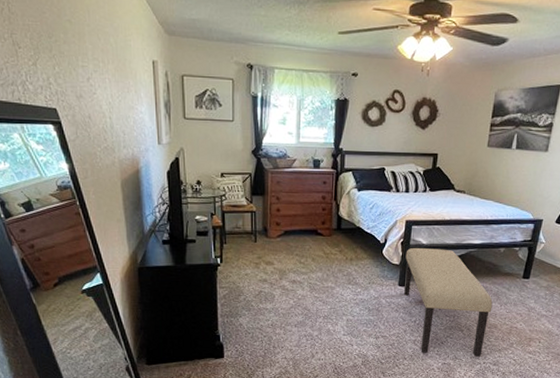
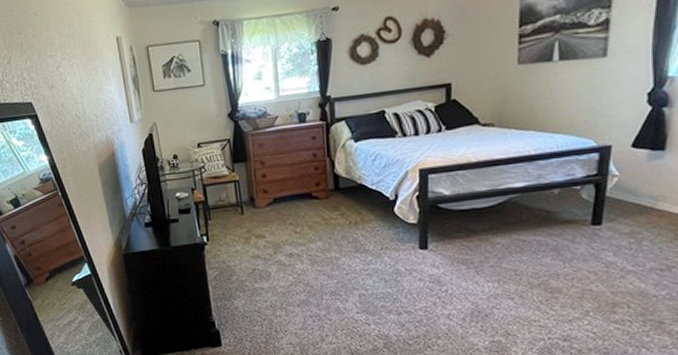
bench: present [404,247,493,357] -> none [424,198,552,331]

